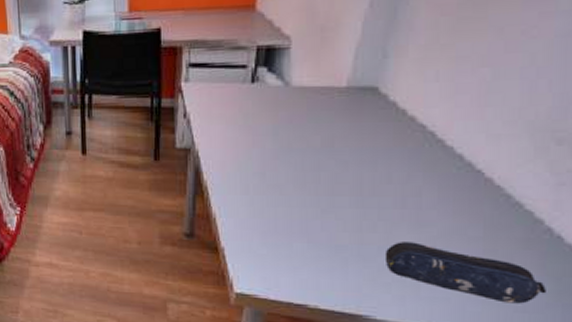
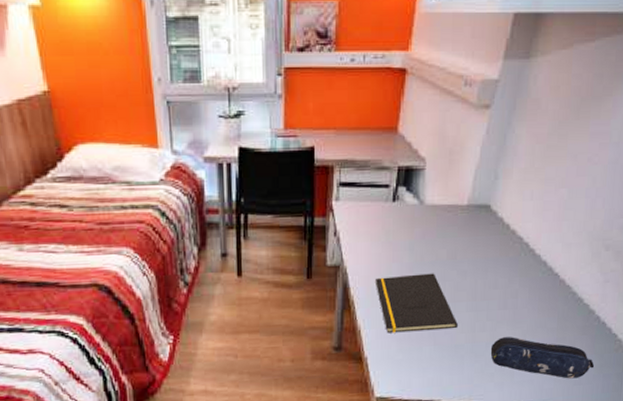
notepad: none [233,162,338,227] -> present [376,273,458,334]

